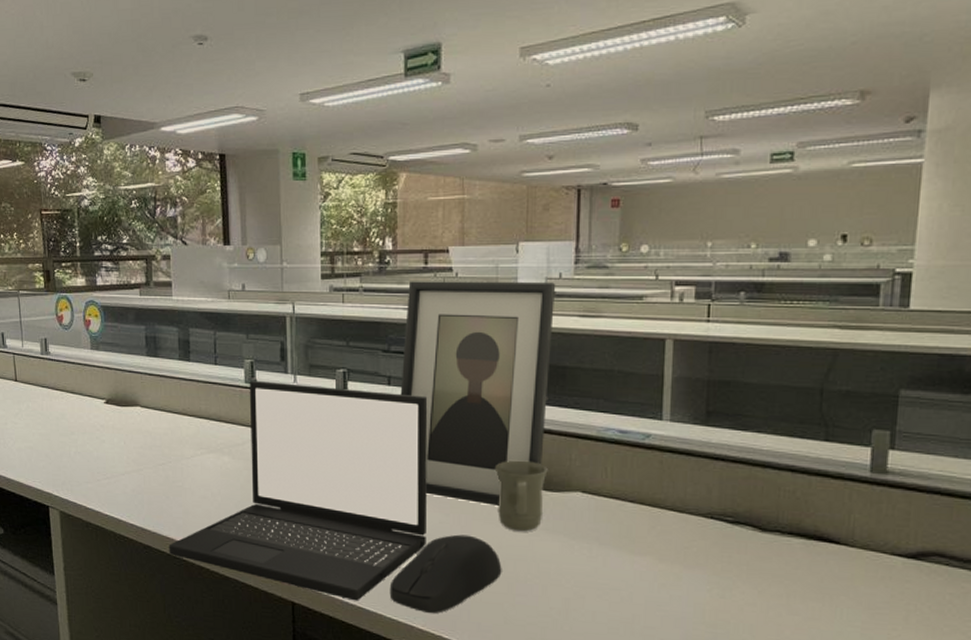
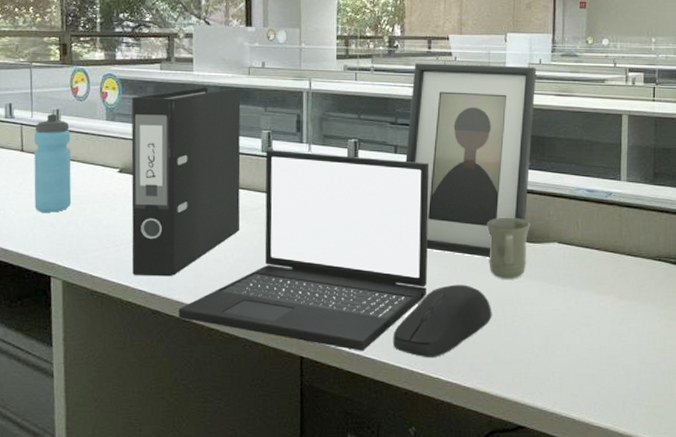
water bottle: none [25,343,64,443] -> present [33,113,72,213]
binder: none [113,312,226,512] -> present [131,86,241,277]

